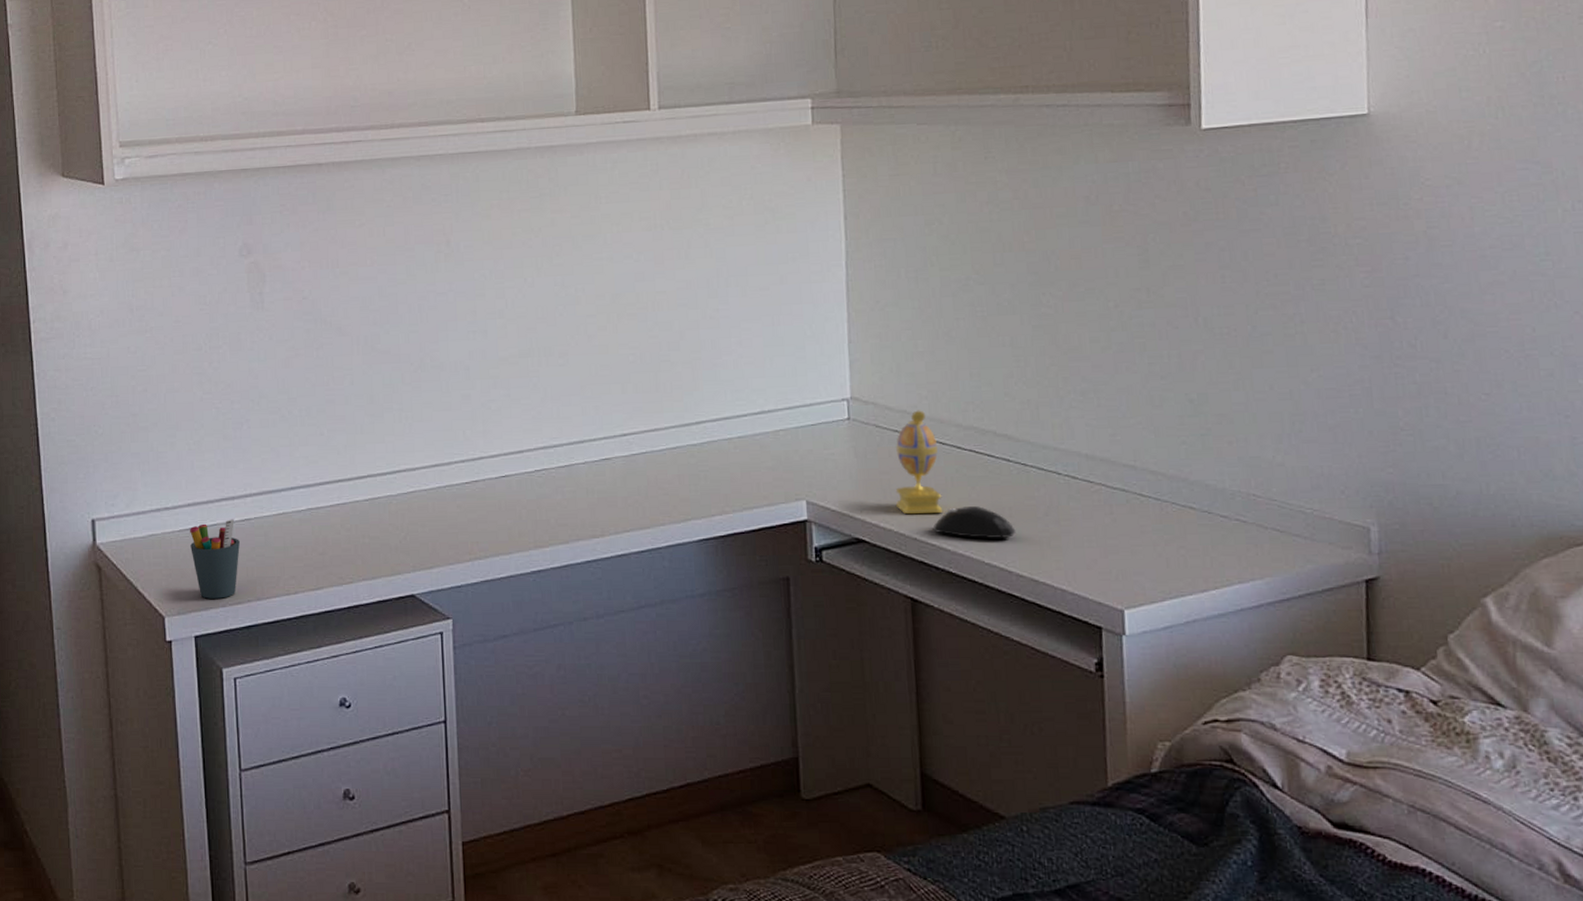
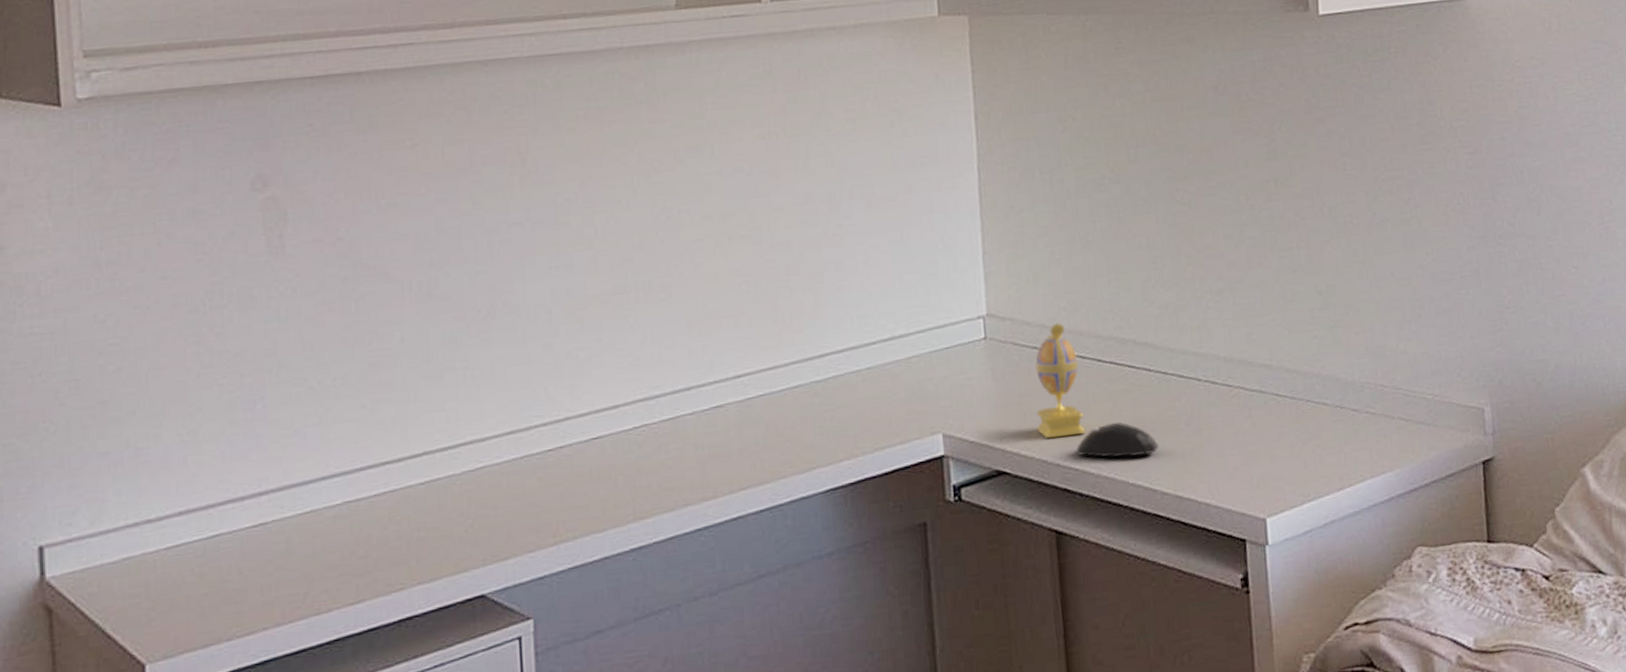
pen holder: present [190,519,240,599] -> none [182,525,252,633]

